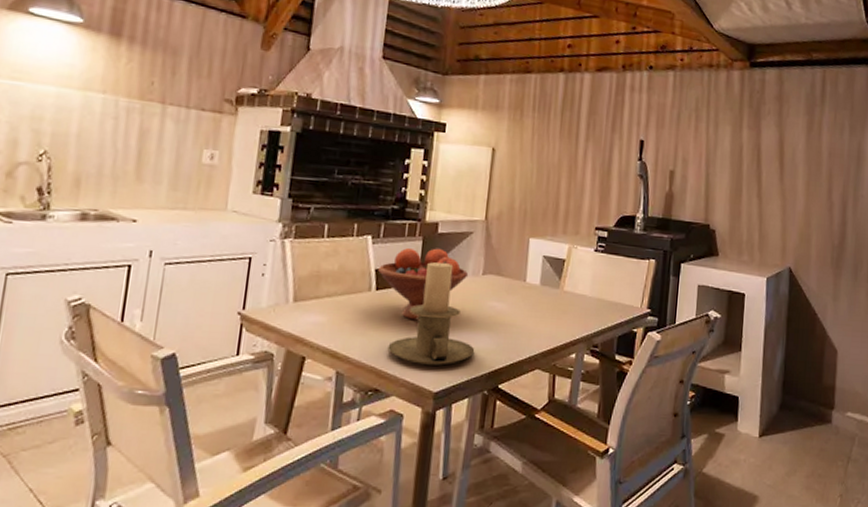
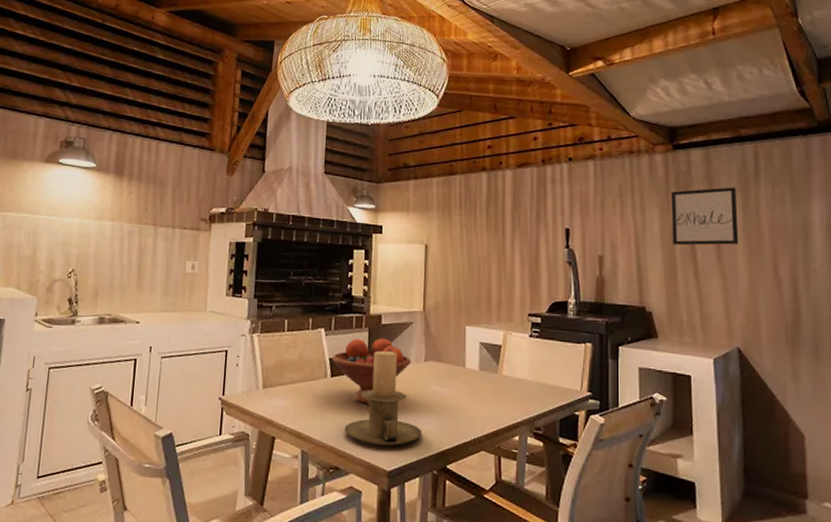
wall art: none [741,109,803,167] -> present [670,187,739,246]

